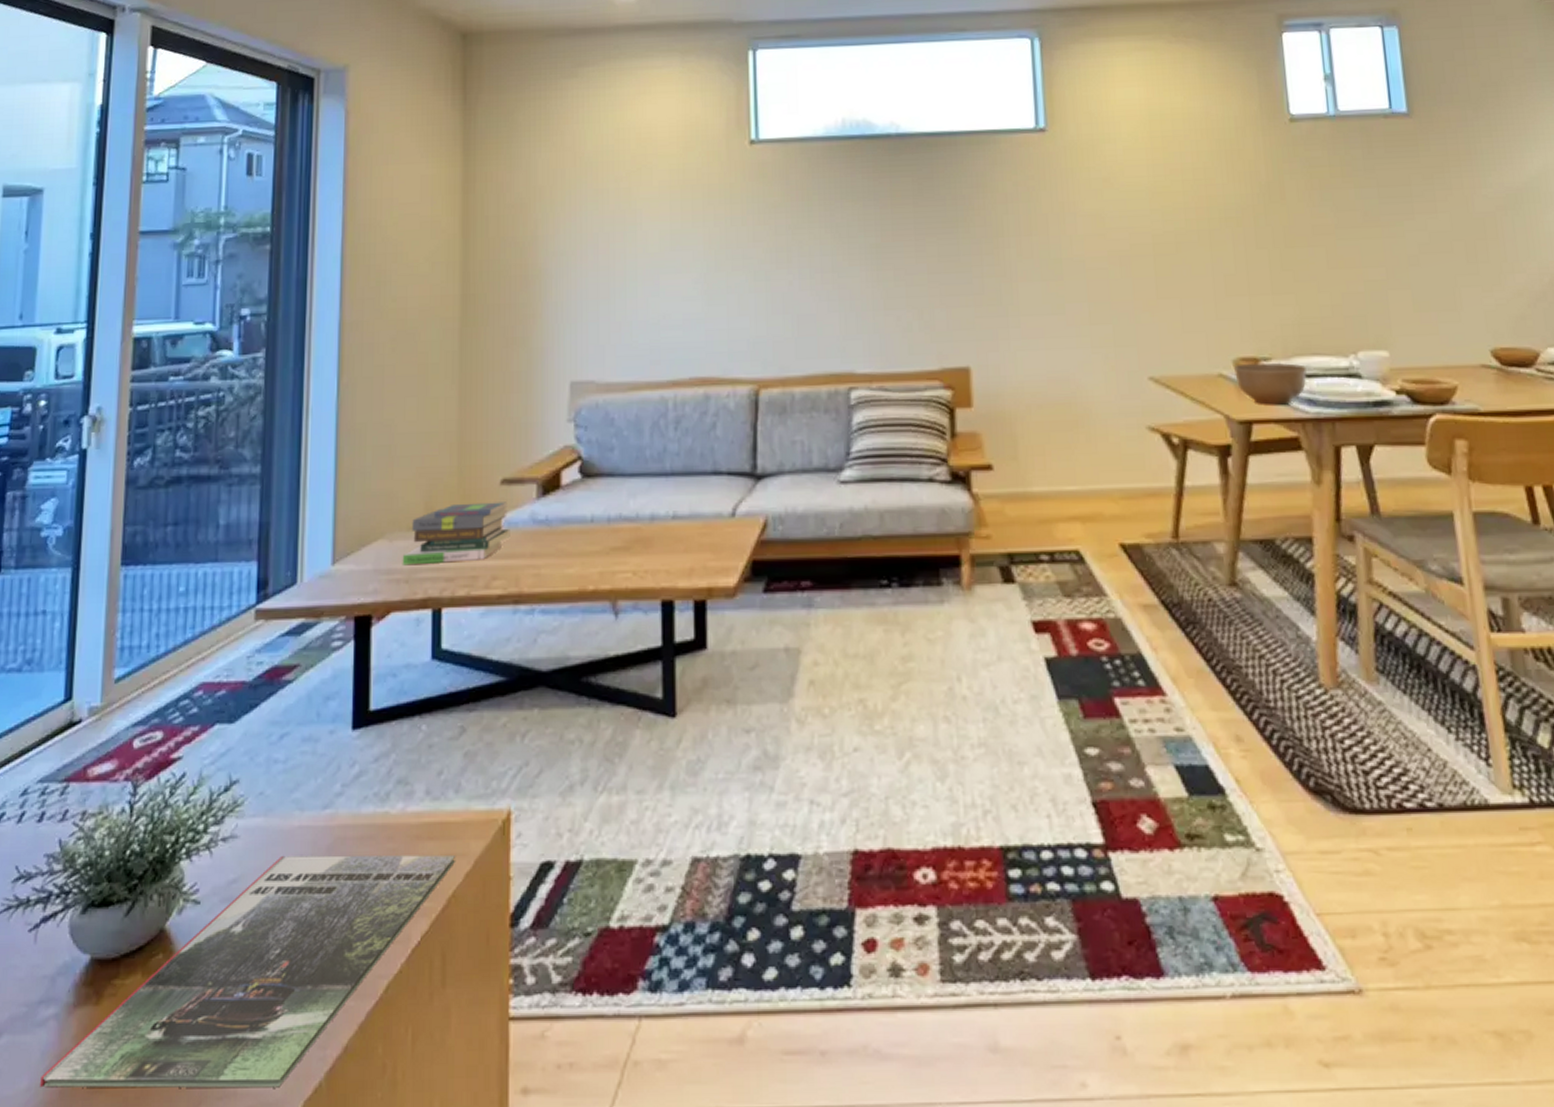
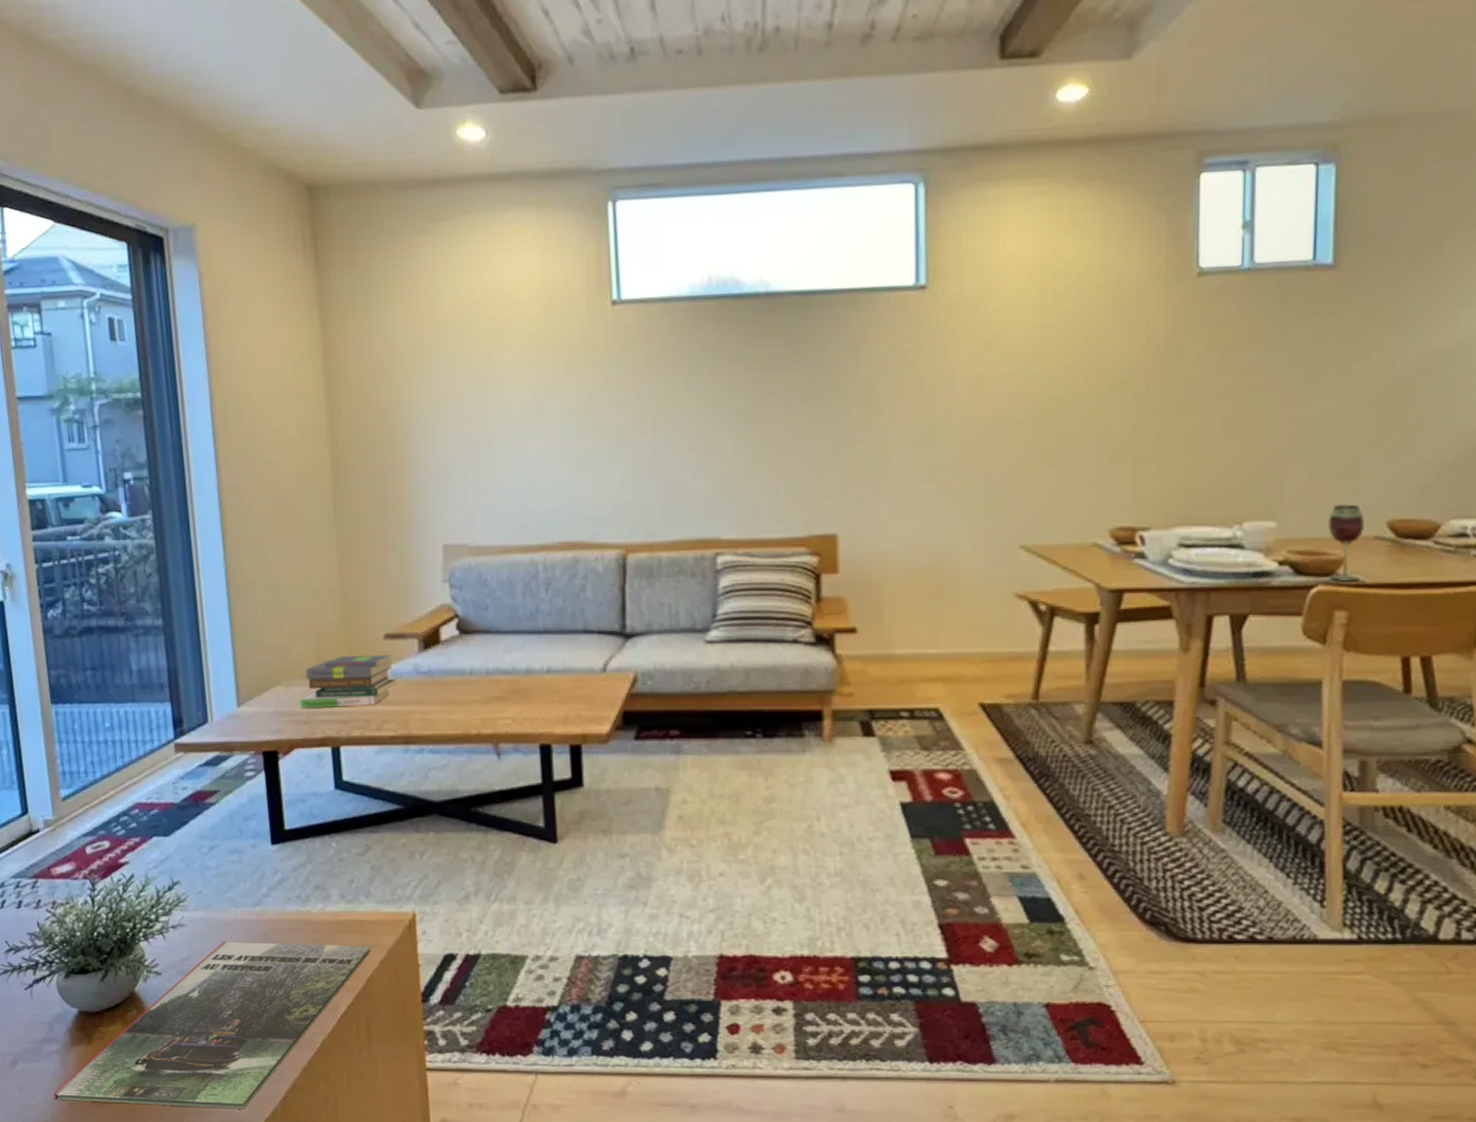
bowl: present [1234,362,1307,405] -> none [1110,532,1186,575]
wineglass: none [1436,333,1474,410] -> present [1328,504,1364,582]

